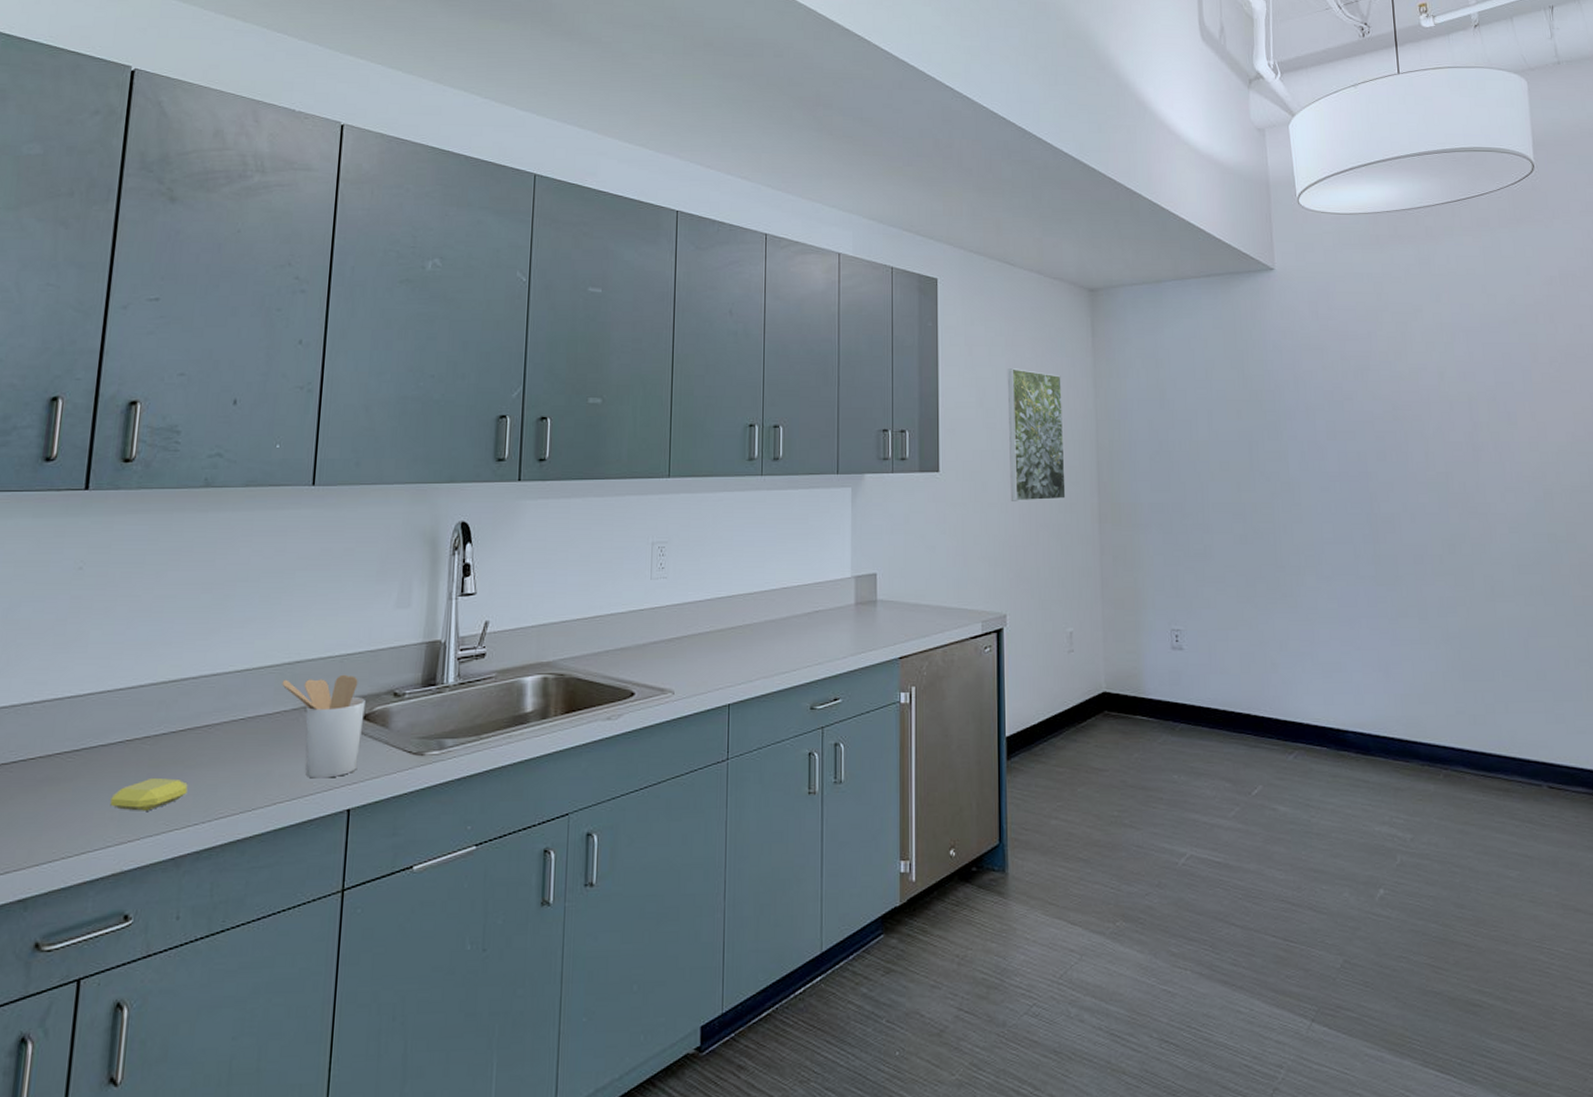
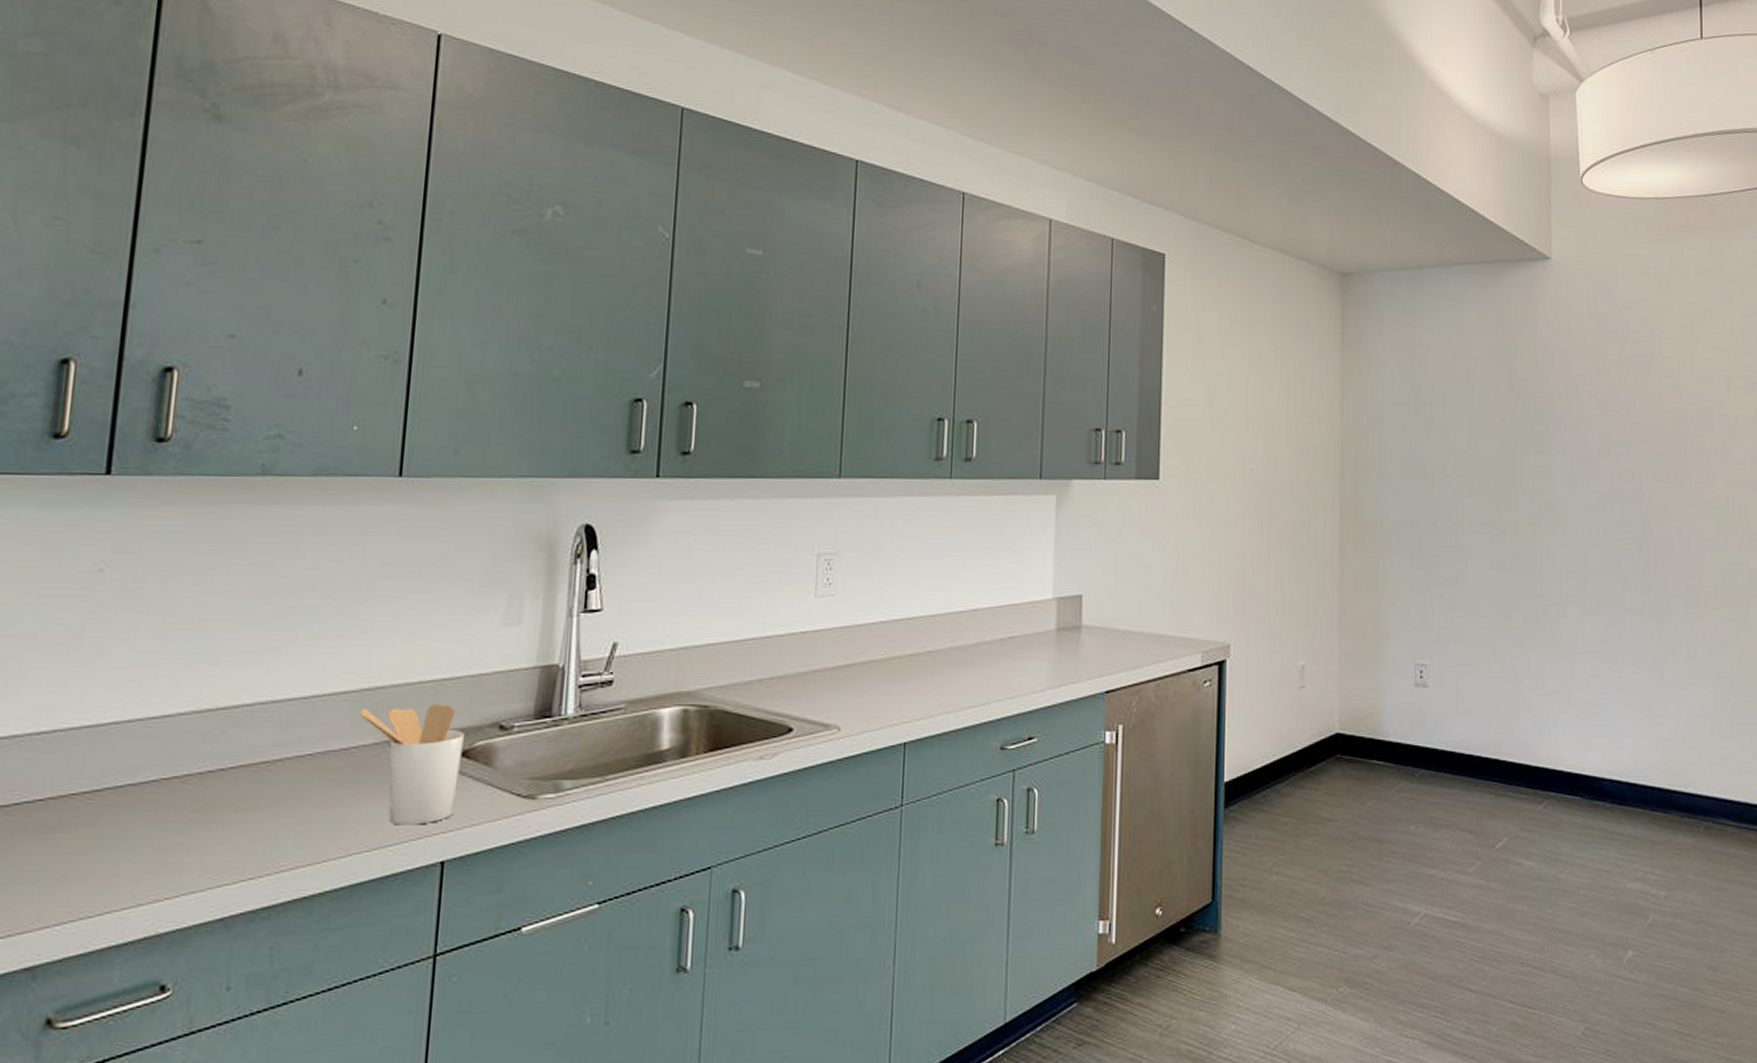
soap bar: present [110,777,188,811] -> none [141,823,241,863]
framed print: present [1007,368,1066,501] -> none [1240,362,1304,516]

